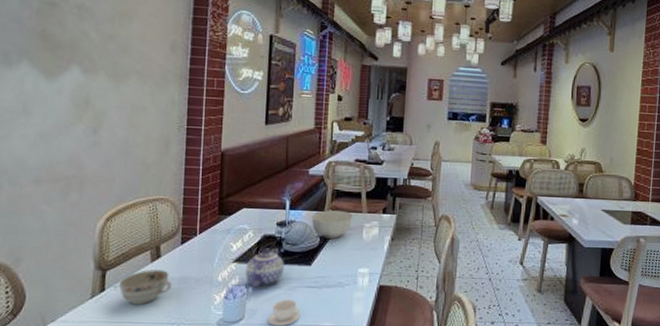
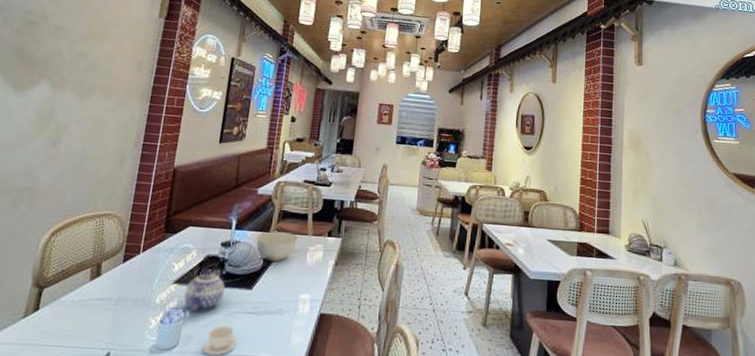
teacup: present [119,270,172,305] -> none [53,288,108,327]

